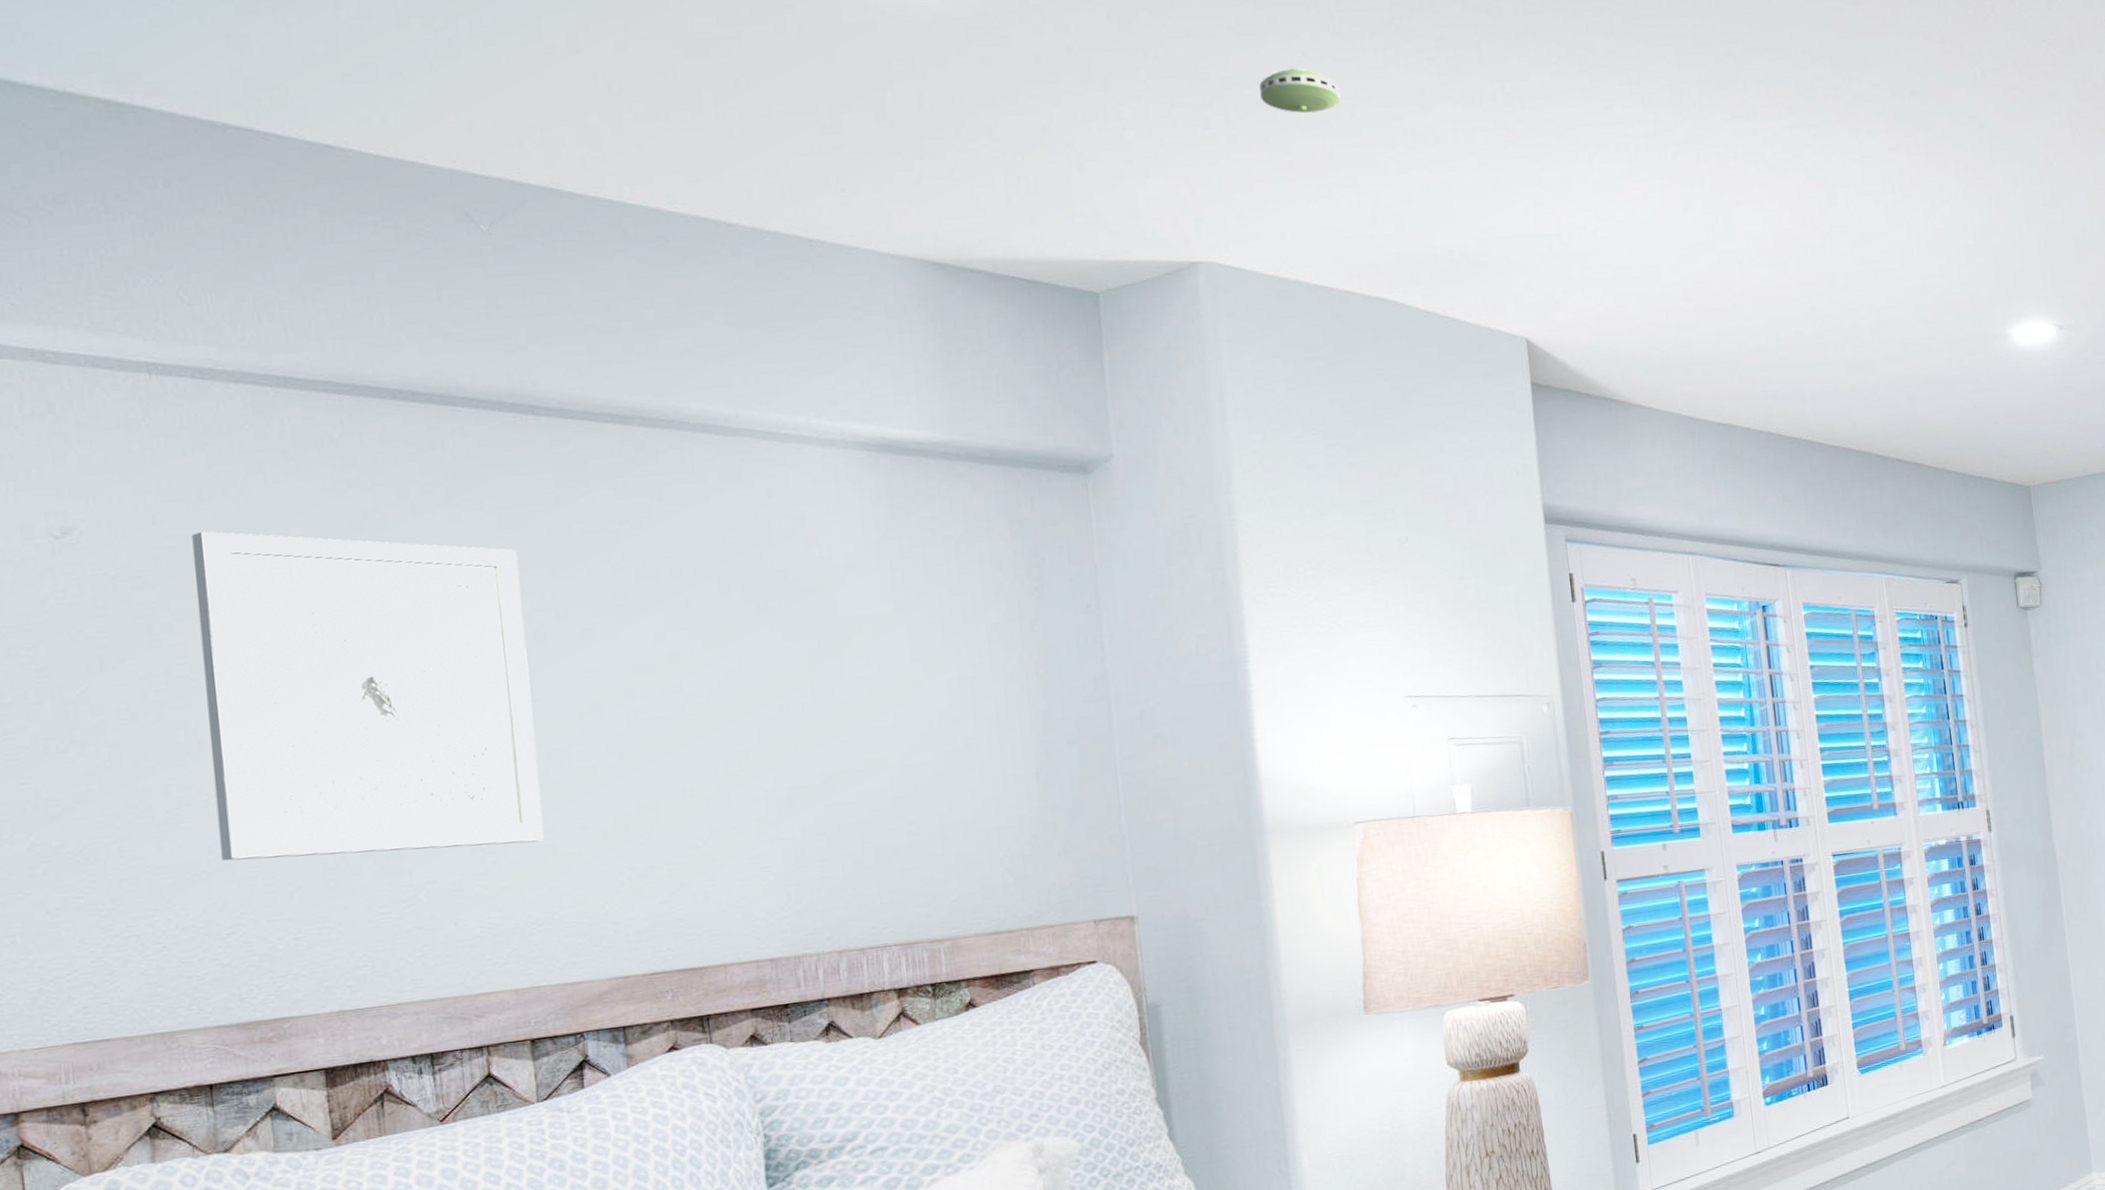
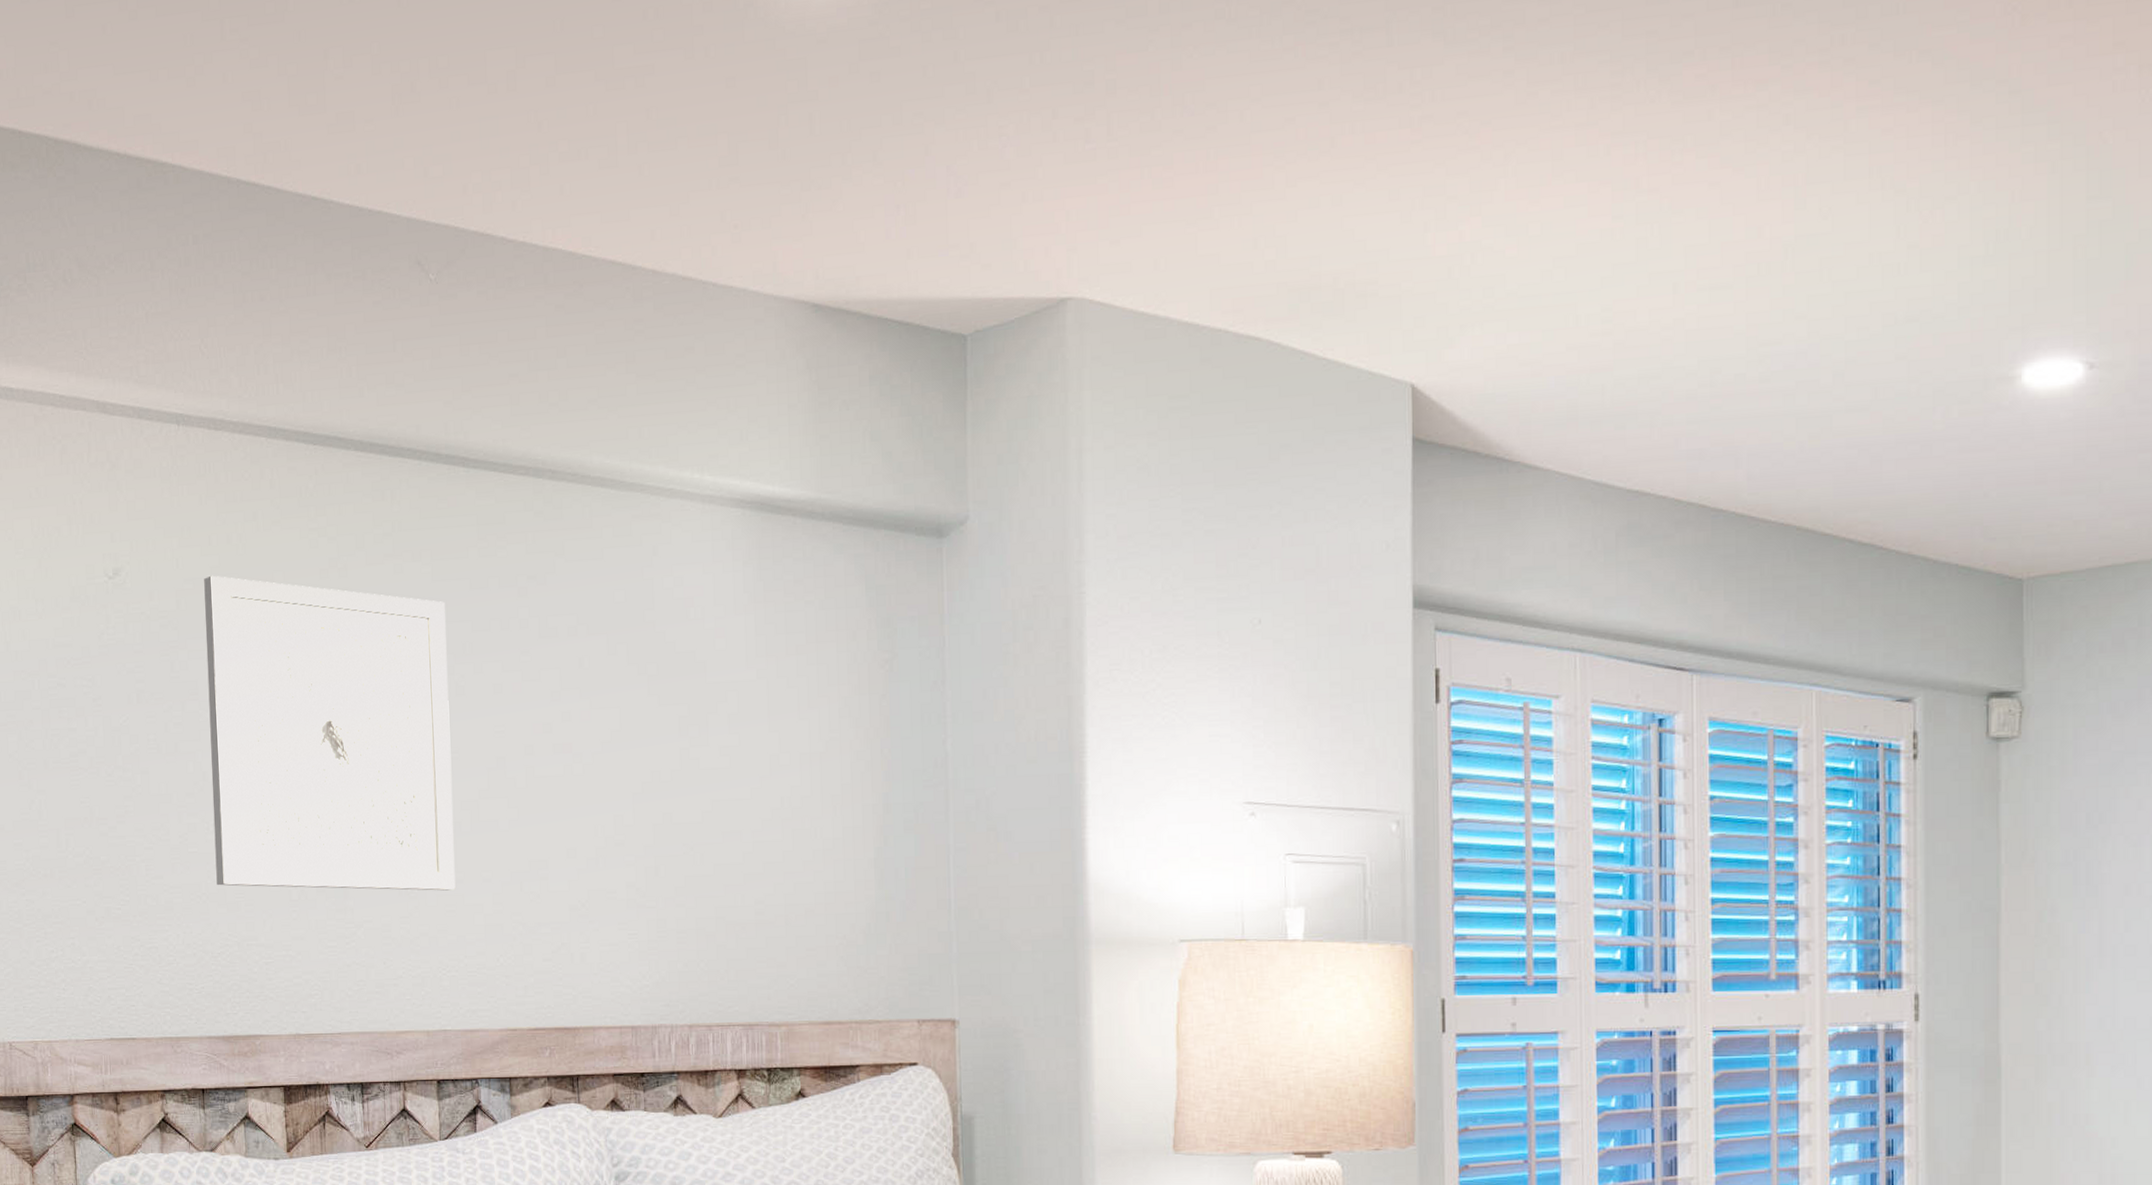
smoke detector: present [1259,68,1341,113] -> none [1145,64,1230,119]

